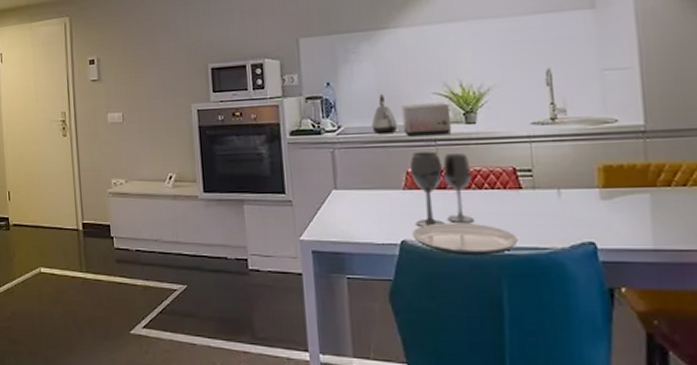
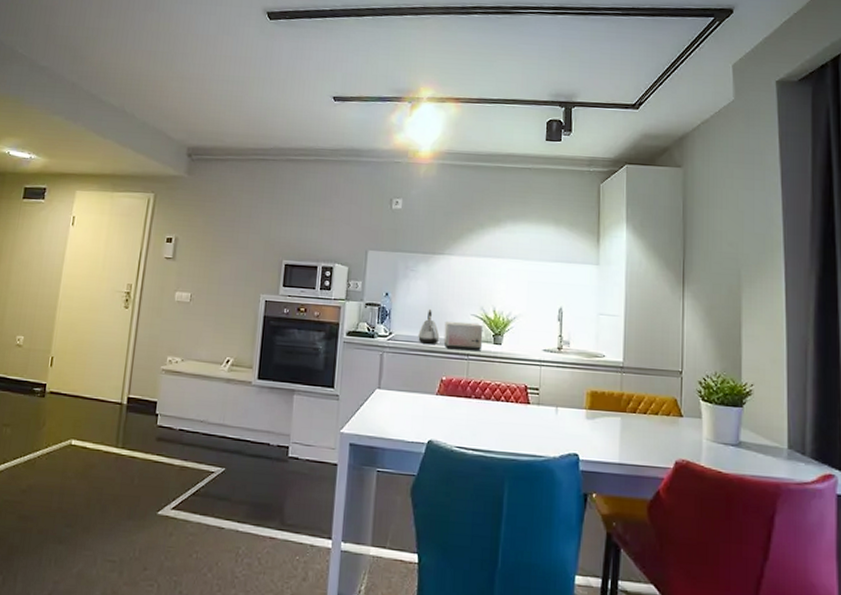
wine glass: present [409,151,445,228] -> none [442,363,470,430]
plate: present [412,222,518,256] -> none [438,427,521,460]
wine glass: present [443,153,474,224] -> none [469,368,493,430]

